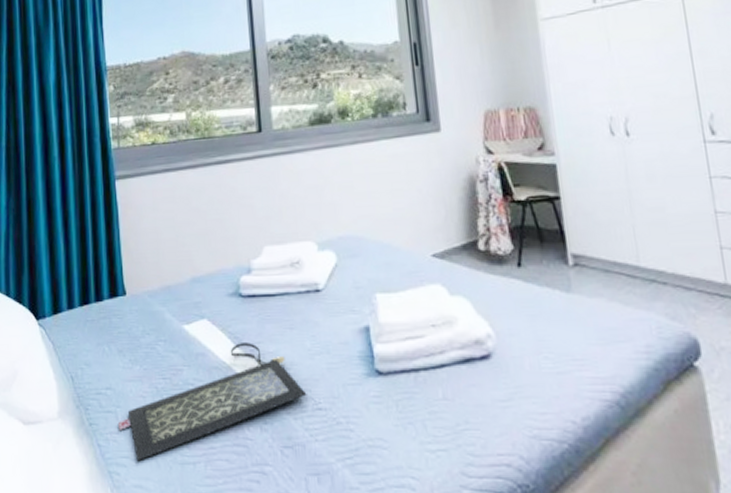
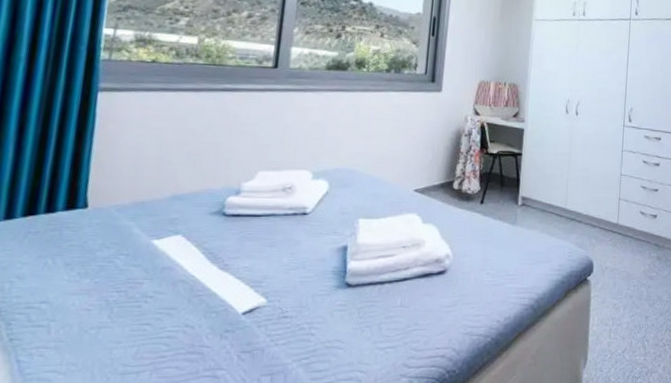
clutch bag: present [118,343,307,462] -> none [49,258,276,375]

